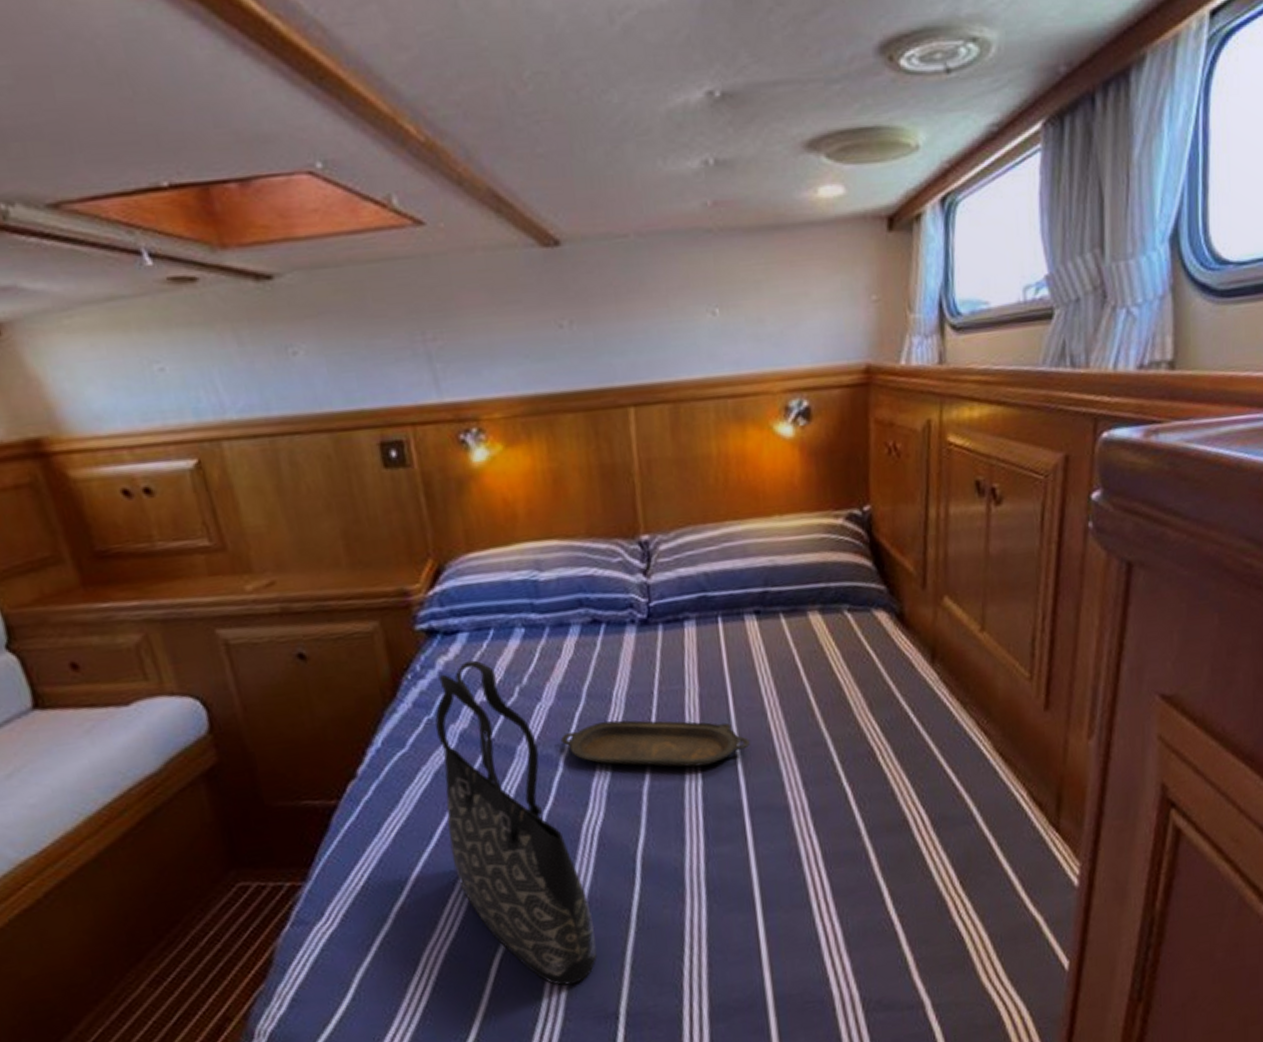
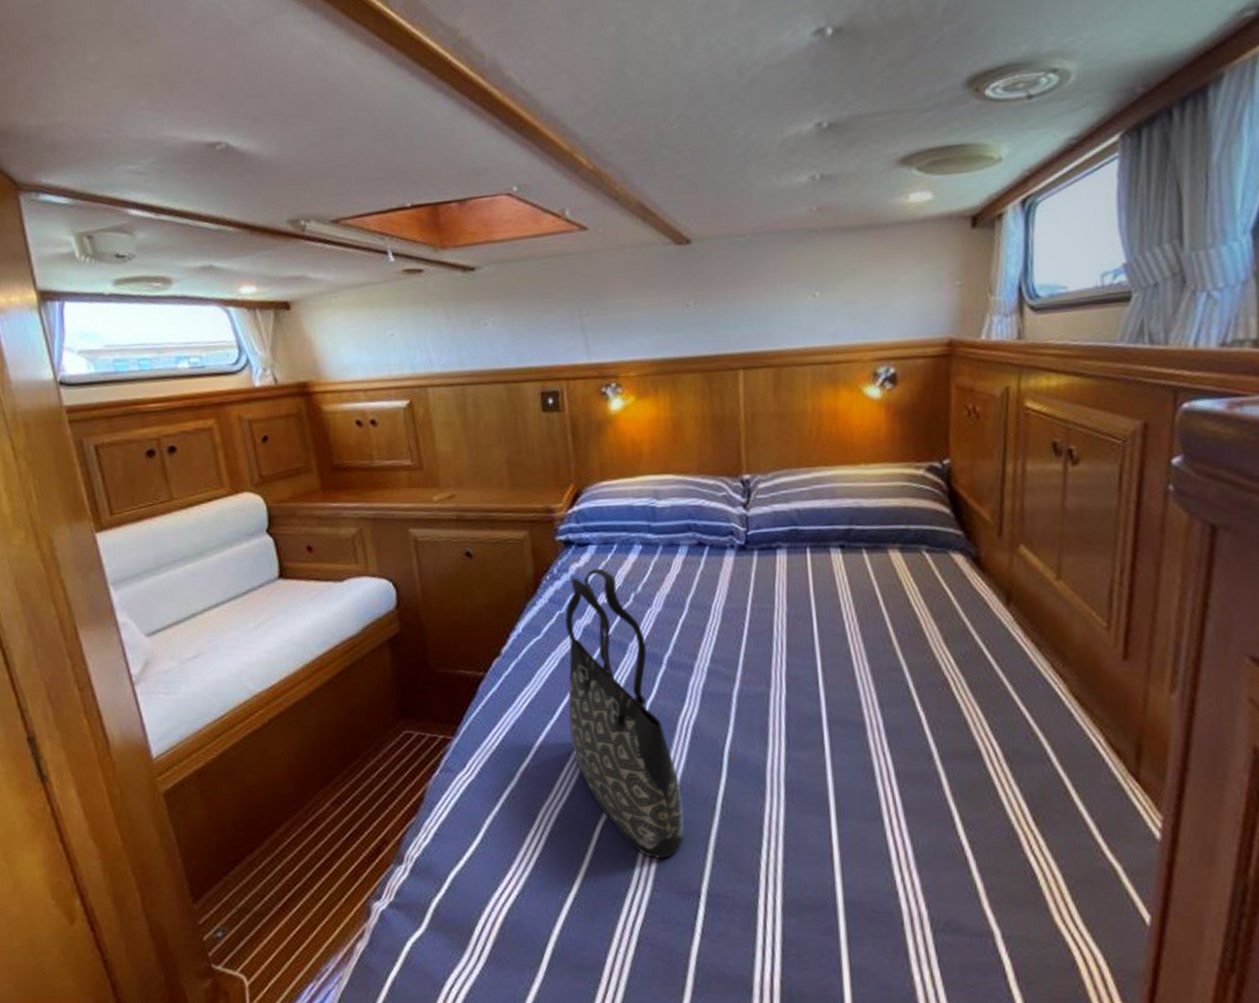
serving tray: present [560,720,750,768] -> none [665,629,831,678]

